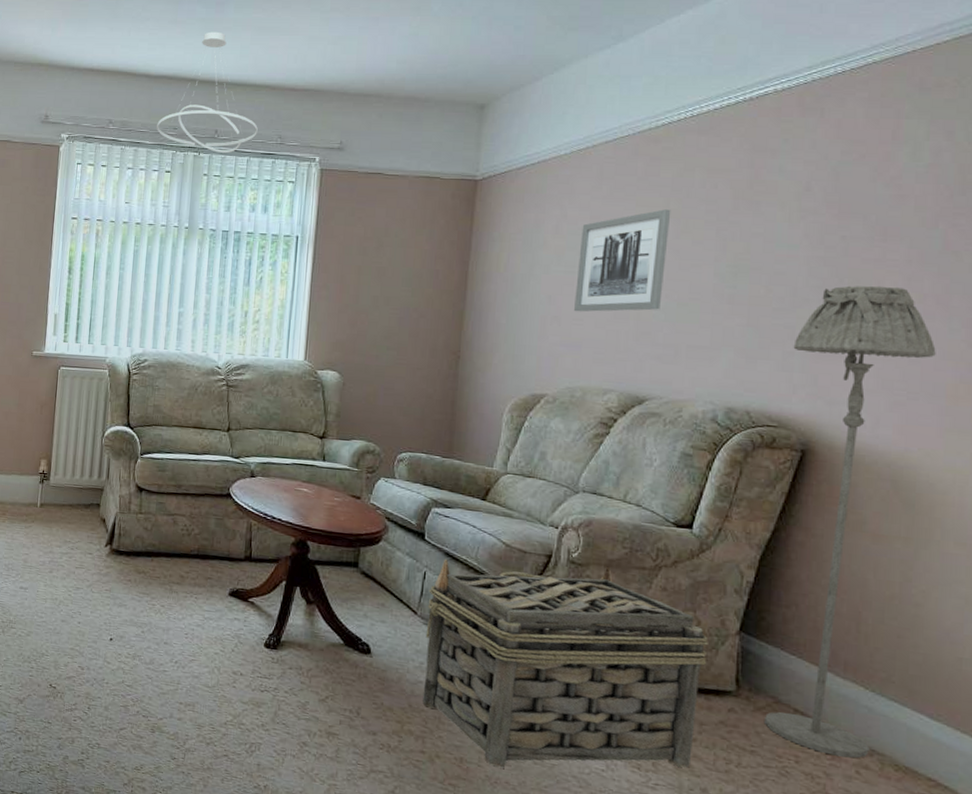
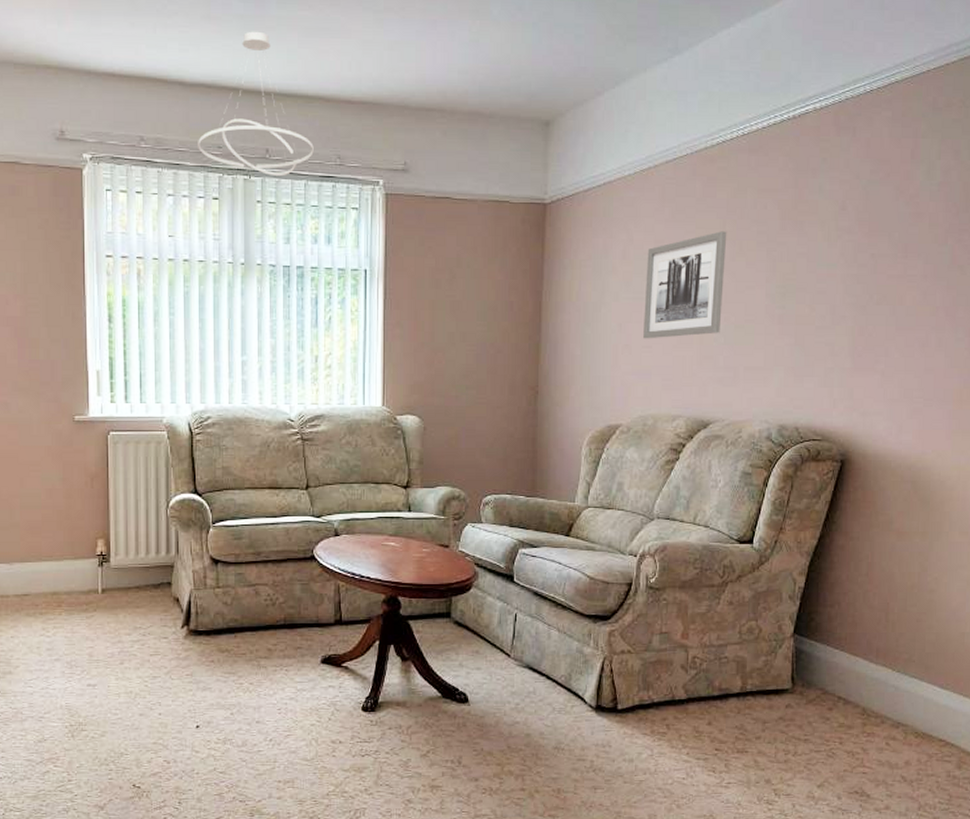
basket: present [422,558,708,768] -> none [520,588,768,792]
floor lamp: present [763,285,936,759] -> none [814,300,946,733]

